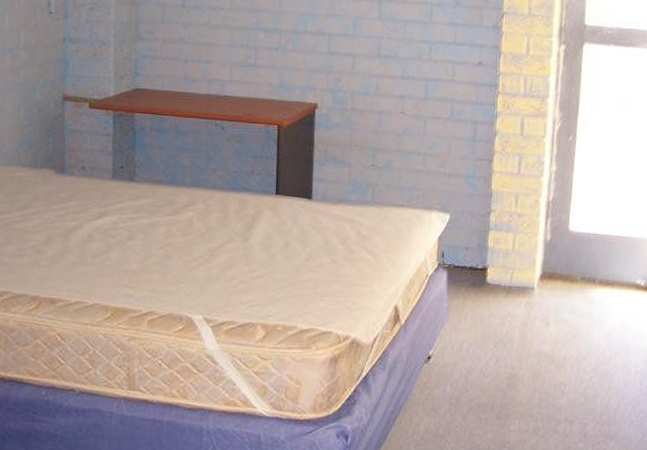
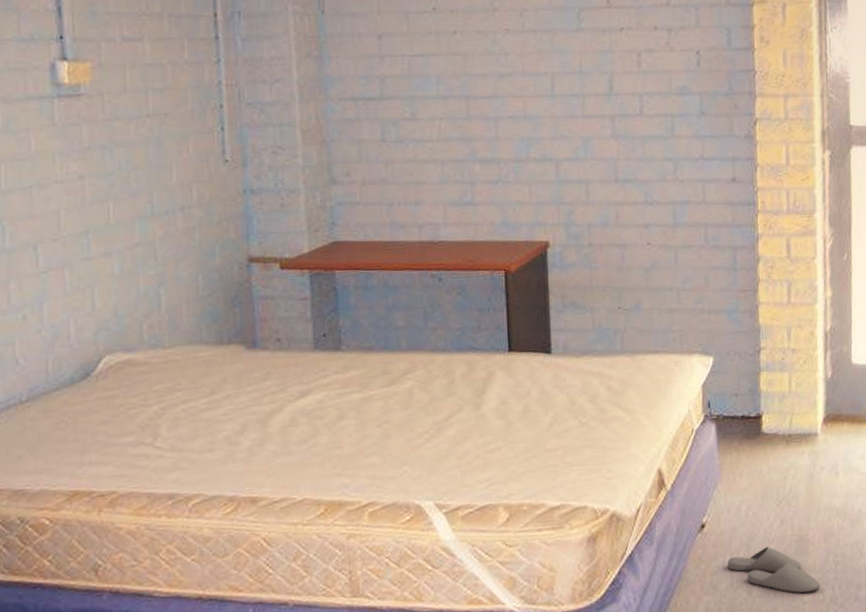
slippers: none [447,381,526,423] -> present [727,547,821,594]

